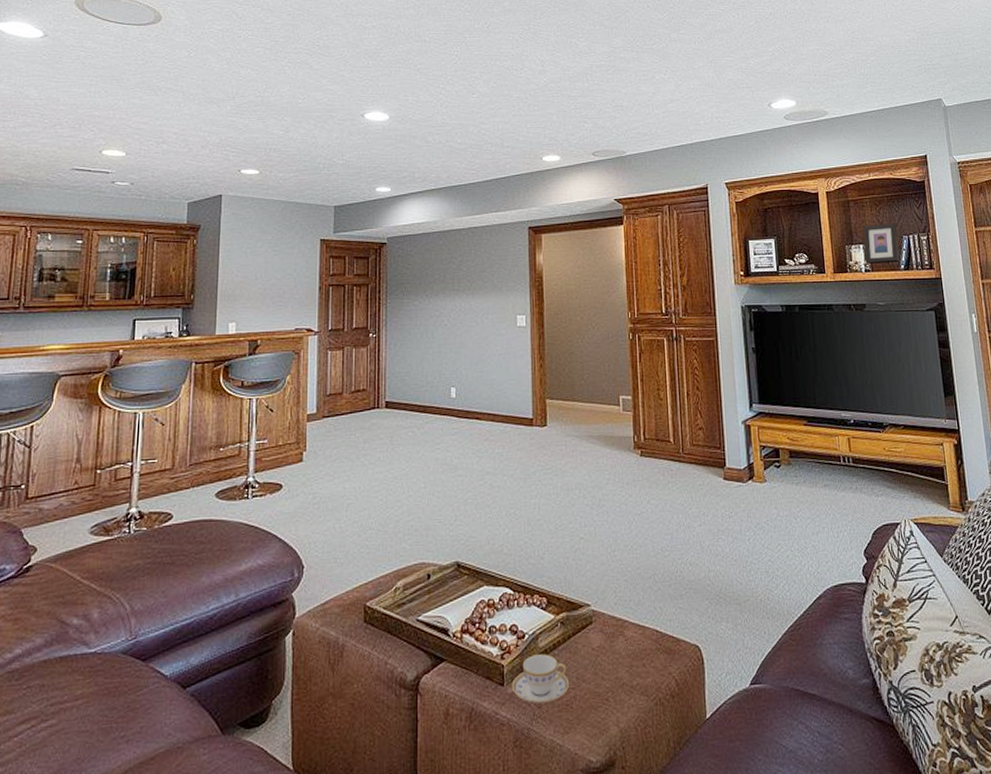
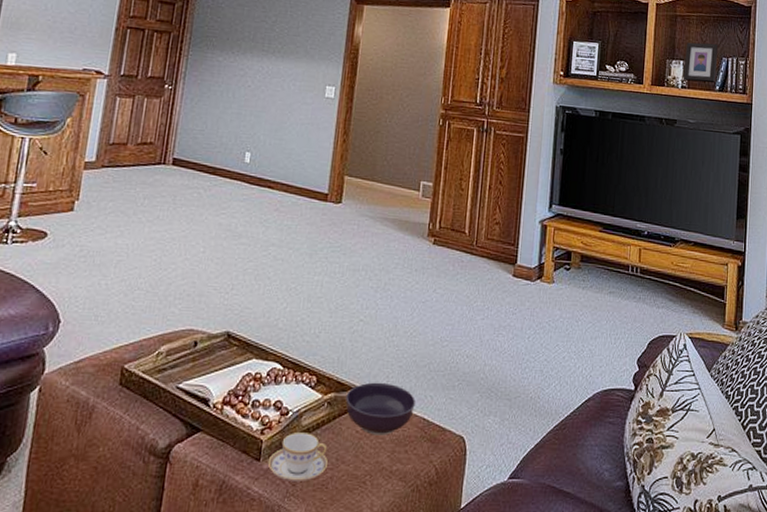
bowl: none [577,598,646,651] -> present [345,382,415,435]

